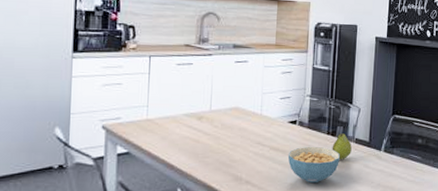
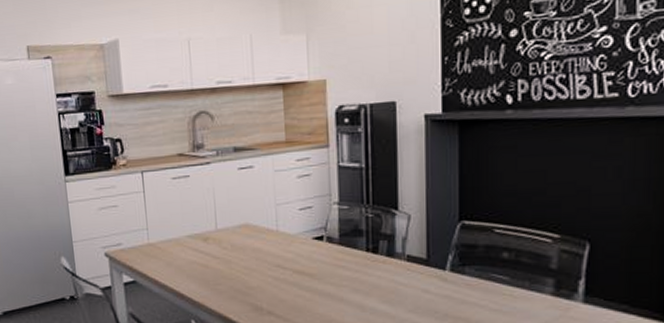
cereal bowl: present [287,147,340,184] -> none [316,268,386,314]
fruit: present [332,132,352,160] -> none [374,248,402,284]

